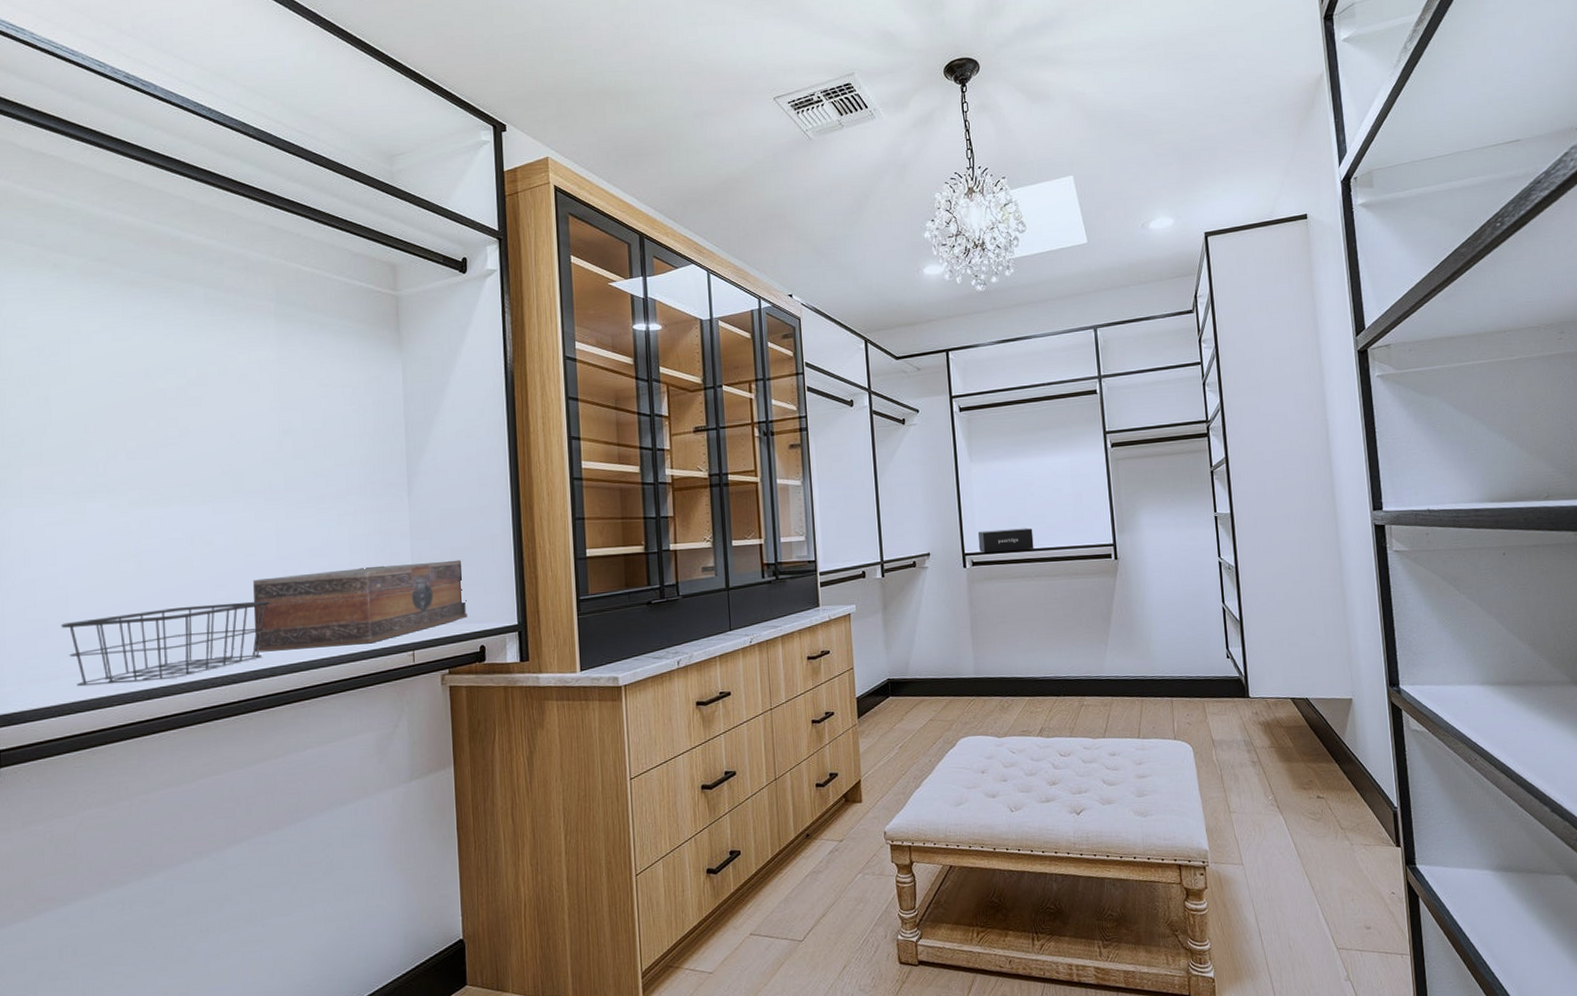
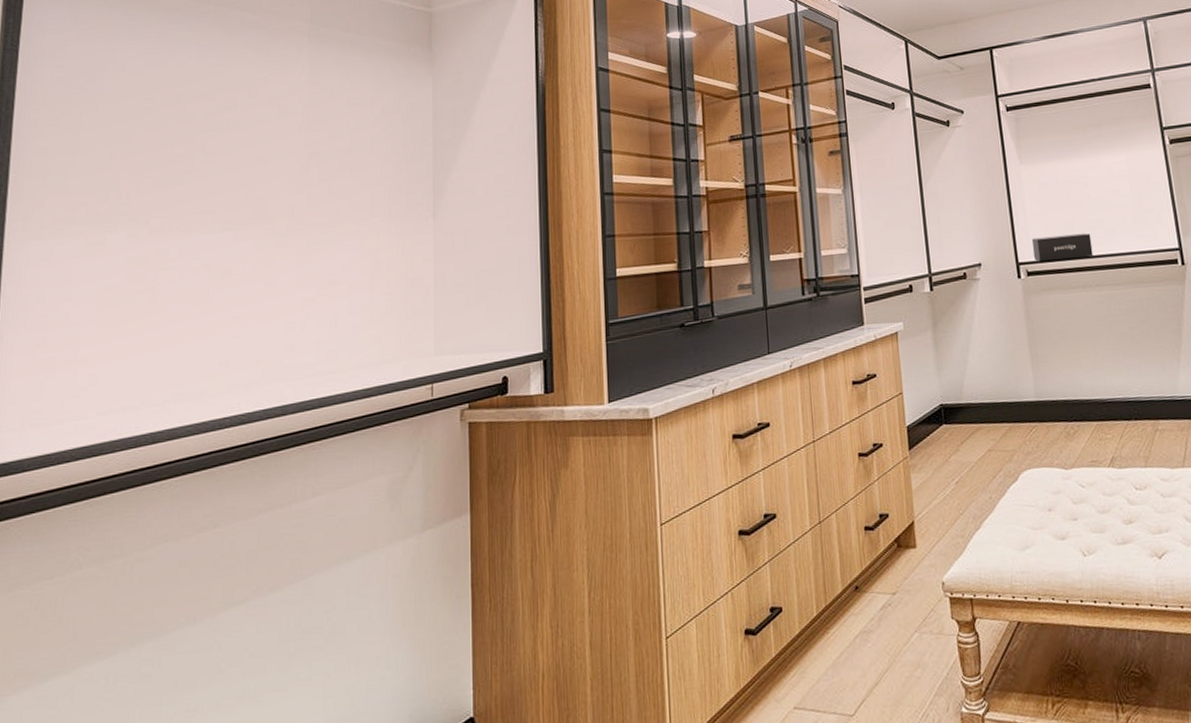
basket: present [61,600,271,687] -> none [69,332,287,431]
decorative box: present [253,561,467,653] -> none [267,284,490,390]

